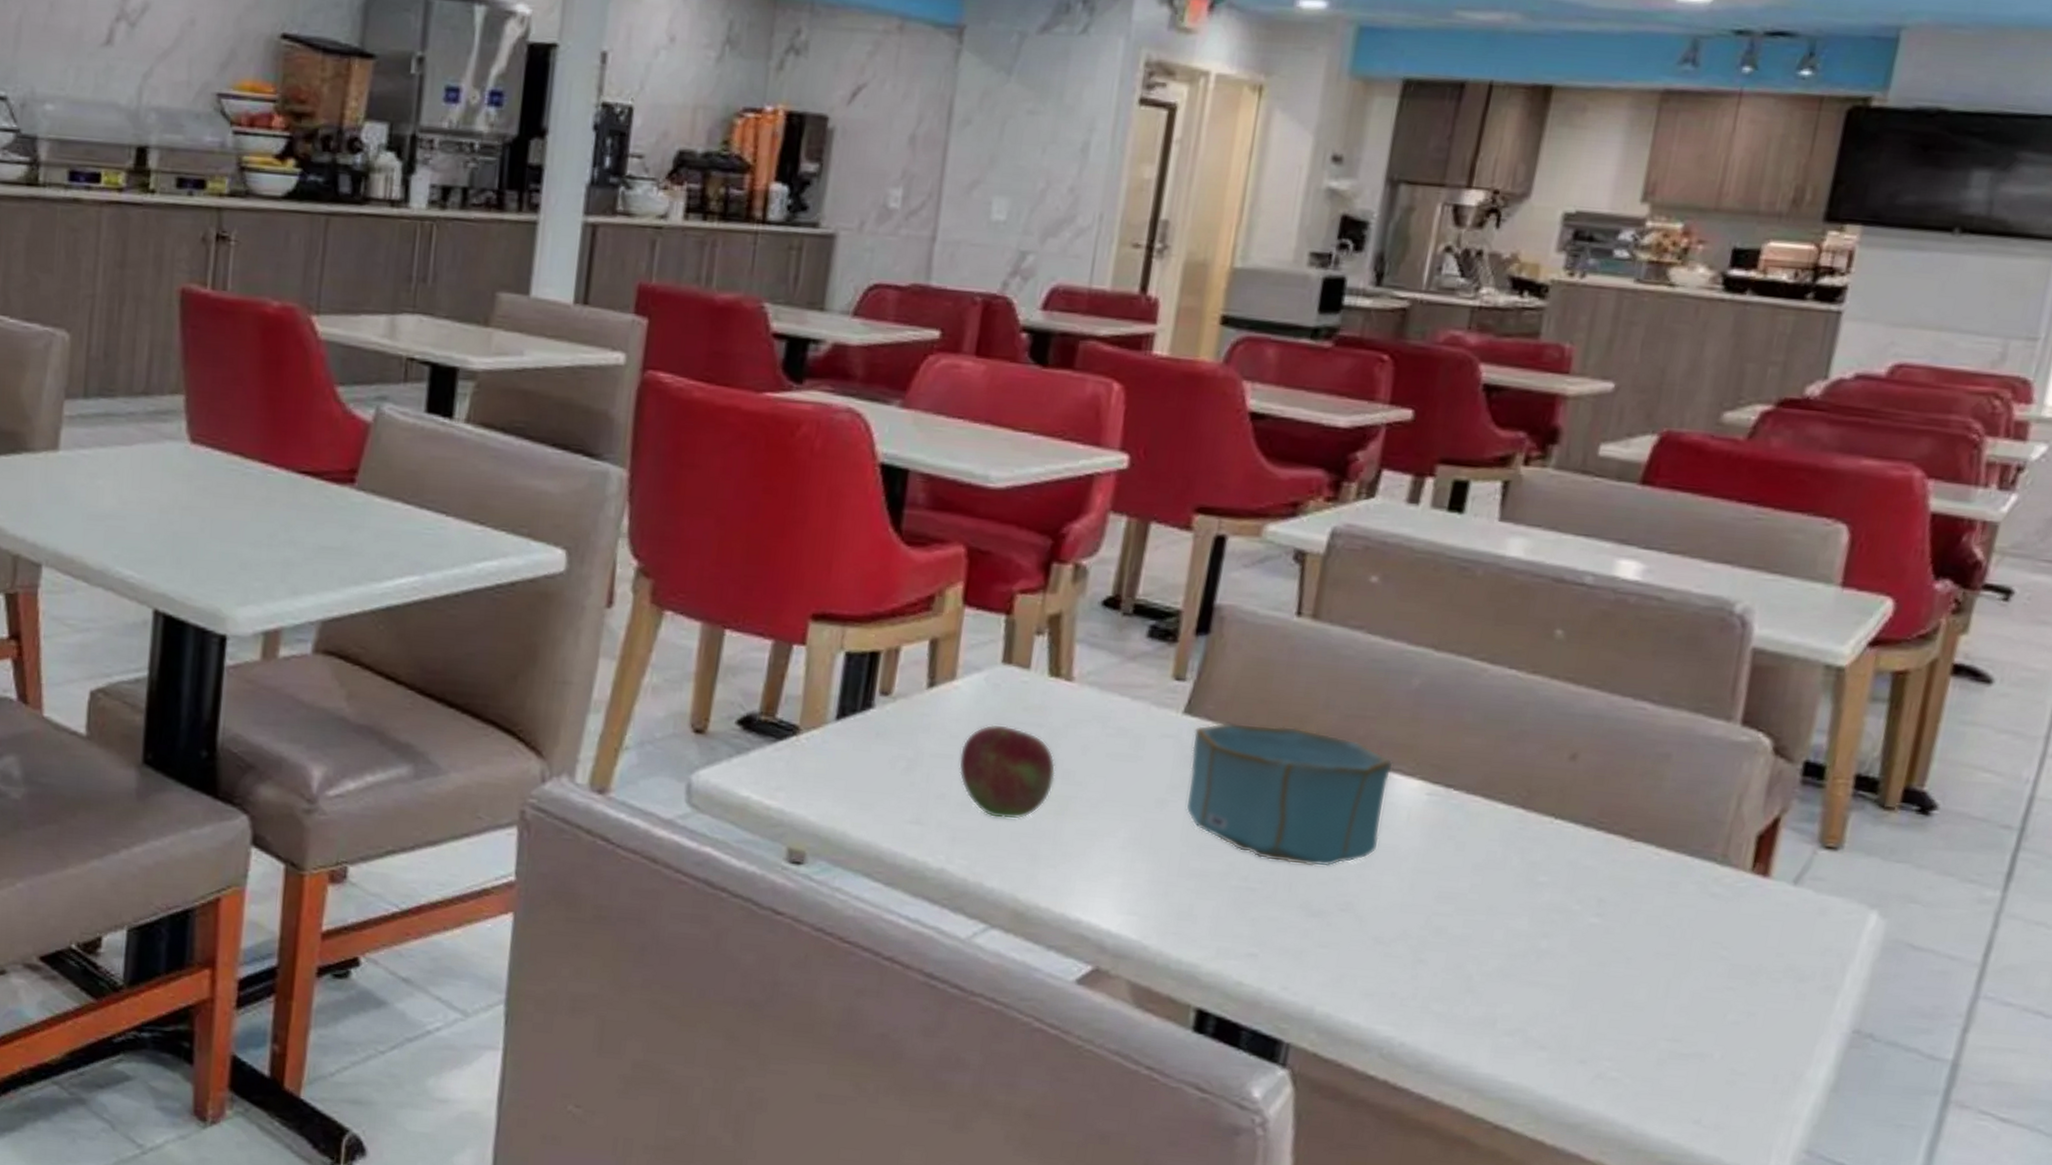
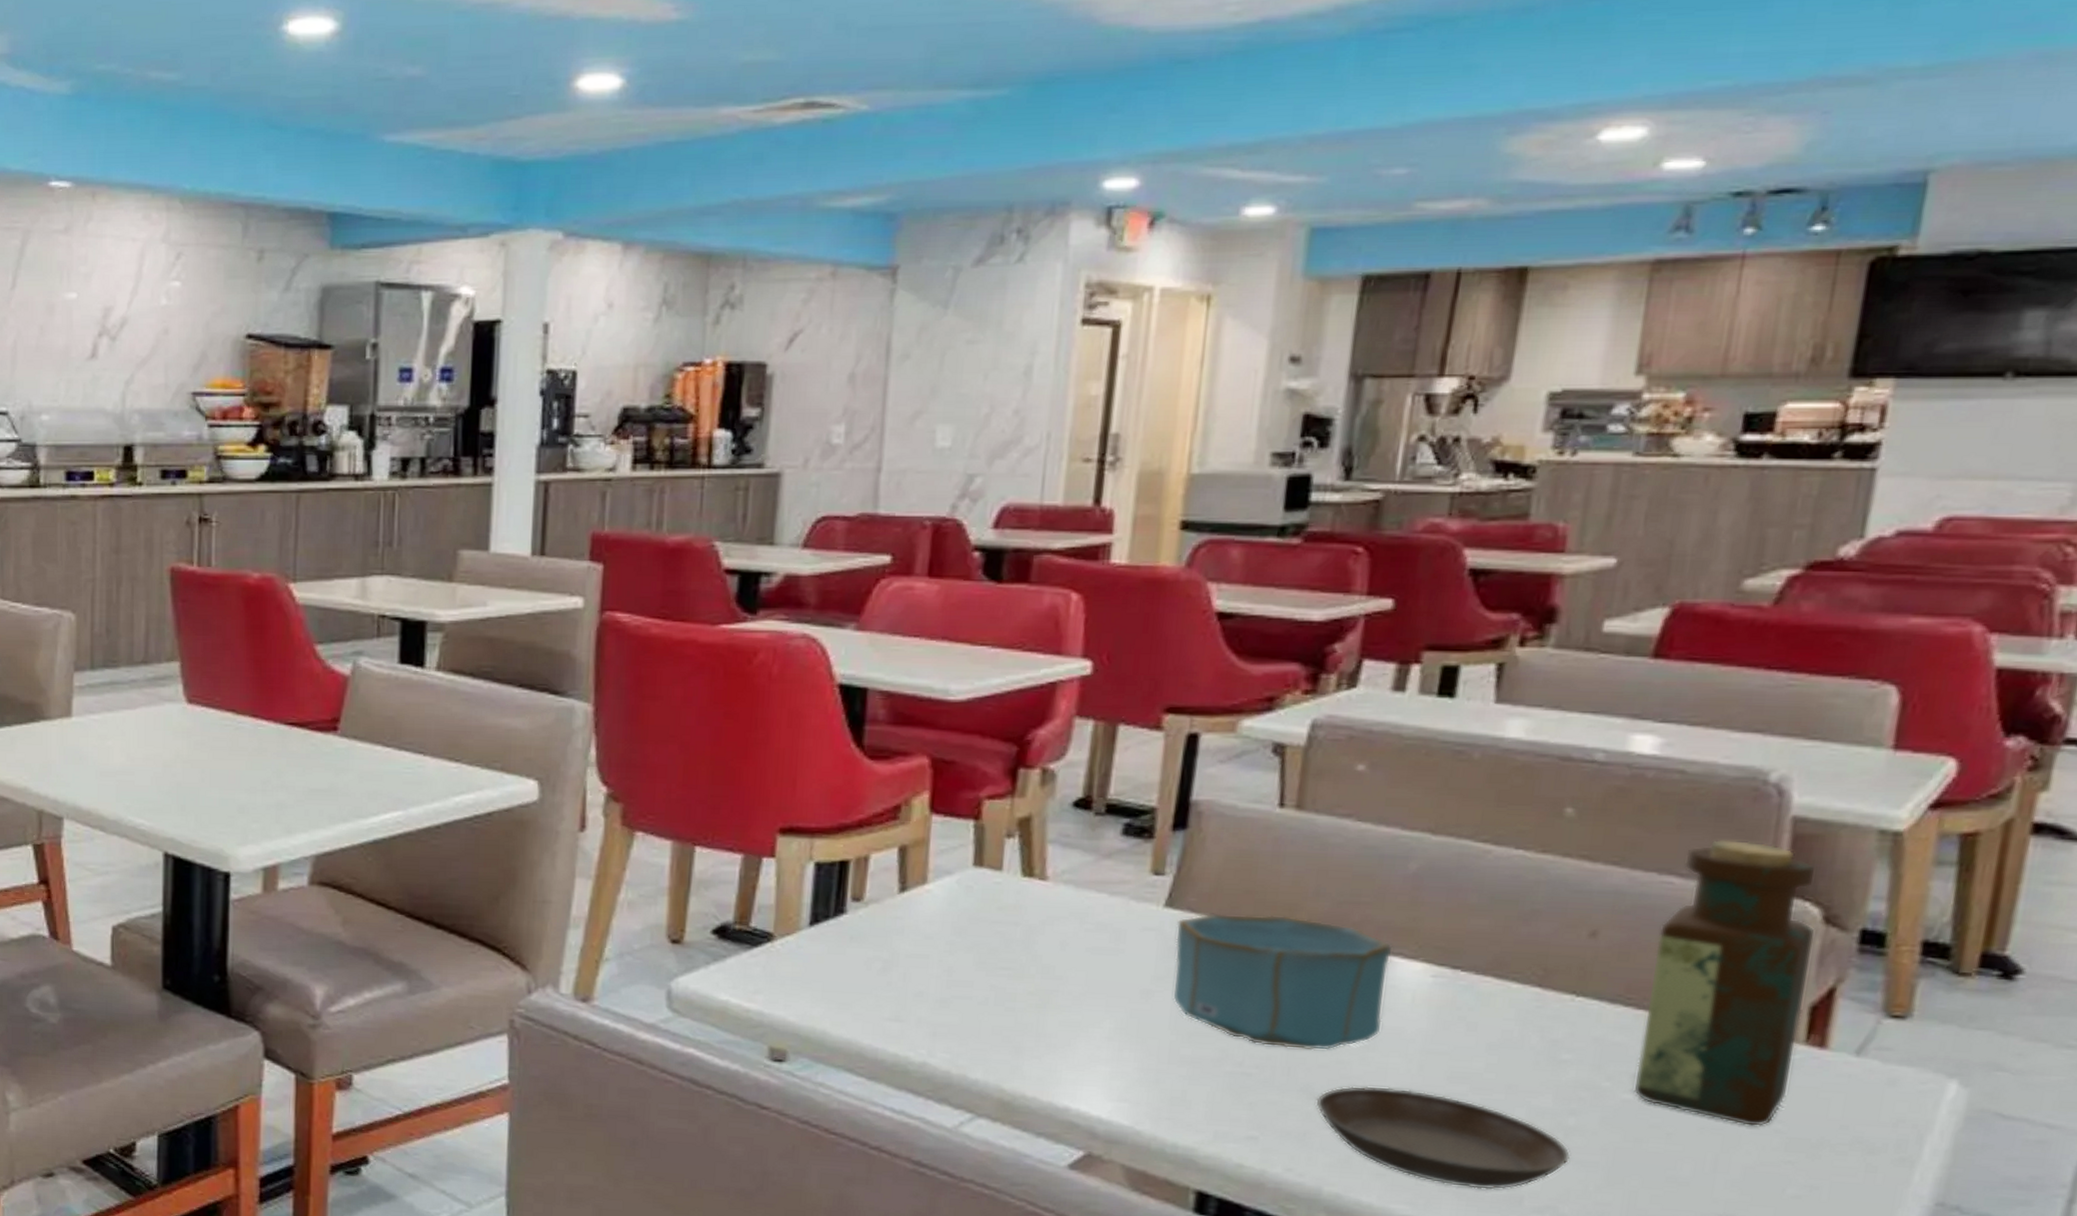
fruit: present [958,724,1056,820] -> none [934,924,1035,1014]
saucer: none [1313,903,1542,1012] -> present [1315,1085,1571,1190]
bottle: none [1600,667,1769,953] -> present [1633,839,1816,1127]

